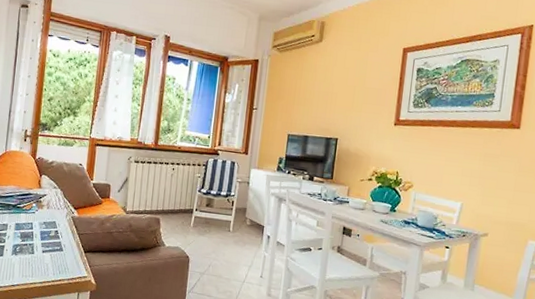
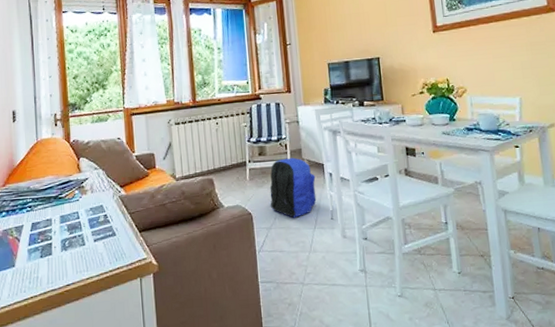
backpack: none [207,213,254,269] -> present [269,157,317,218]

